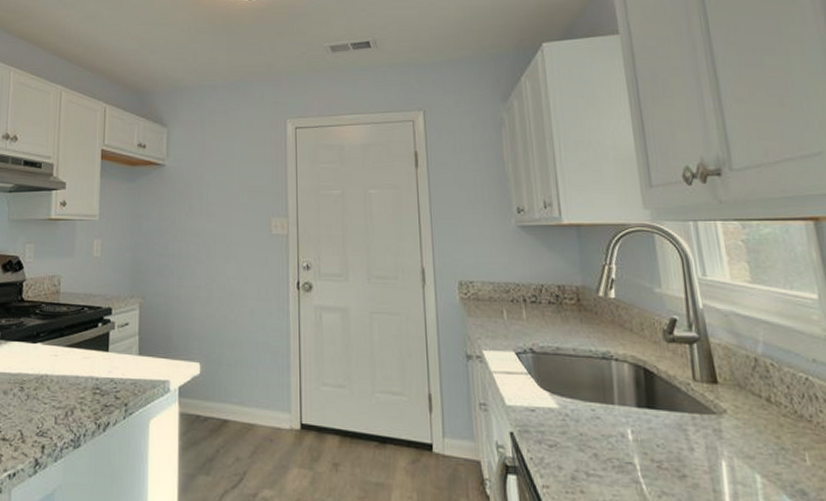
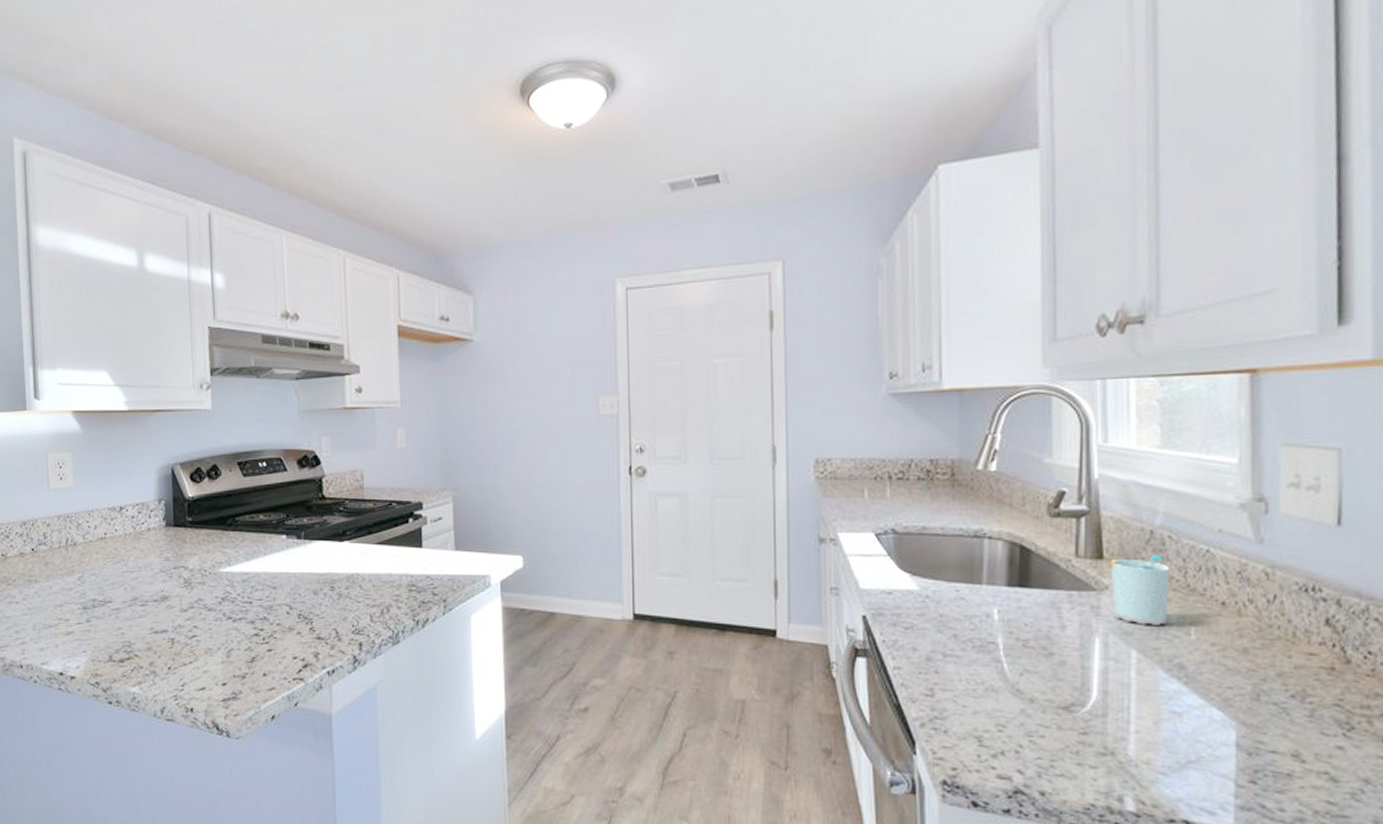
cup: none [723,381,783,450] -> present [1108,555,1170,625]

